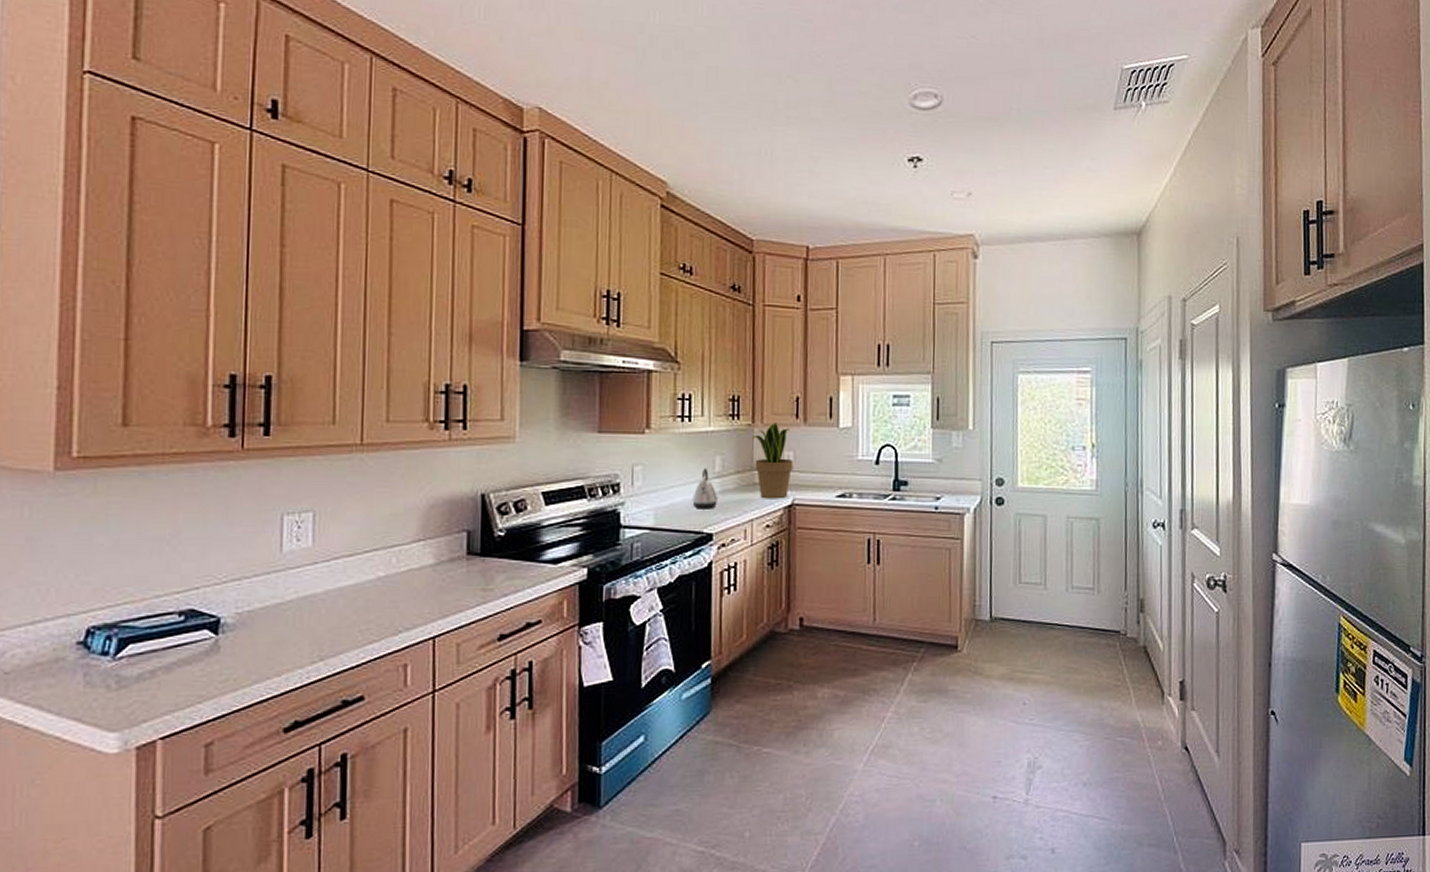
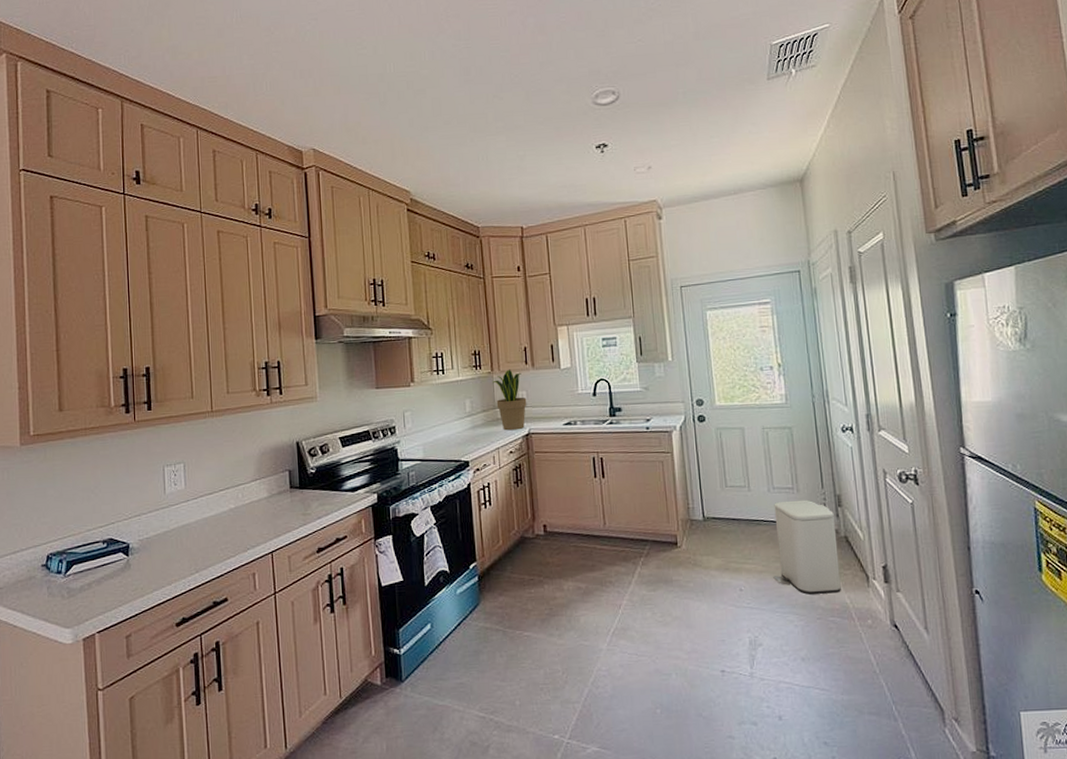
kettle: present [692,467,718,509] -> none [450,409,470,442]
pedal bin: none [1061,602,1135,711] -> present [773,500,841,595]

